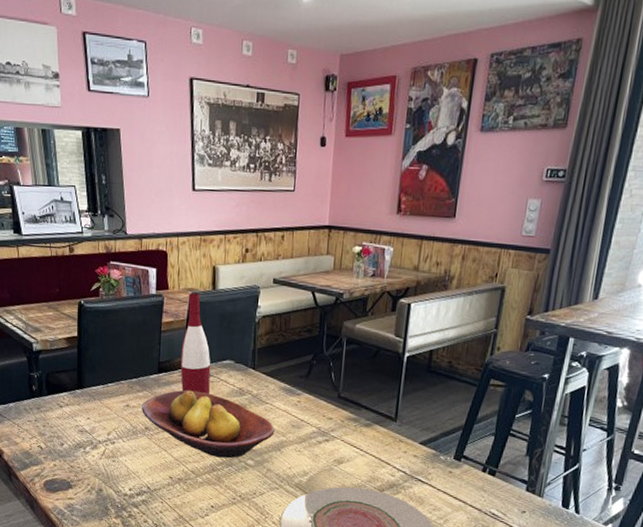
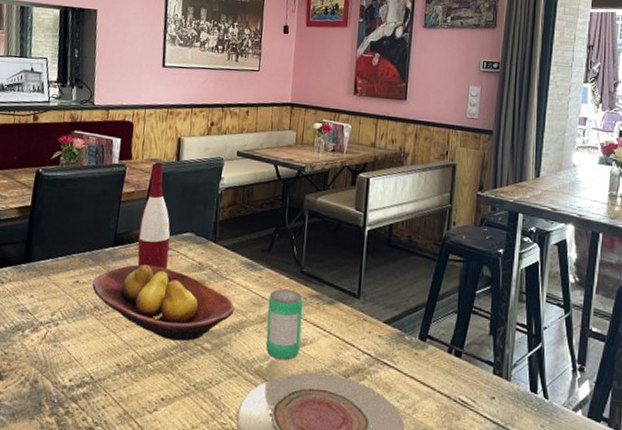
beverage can: none [305,412,341,476] -> present [265,288,303,361]

